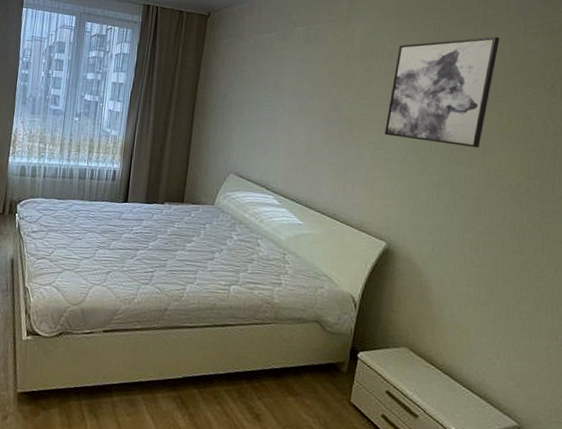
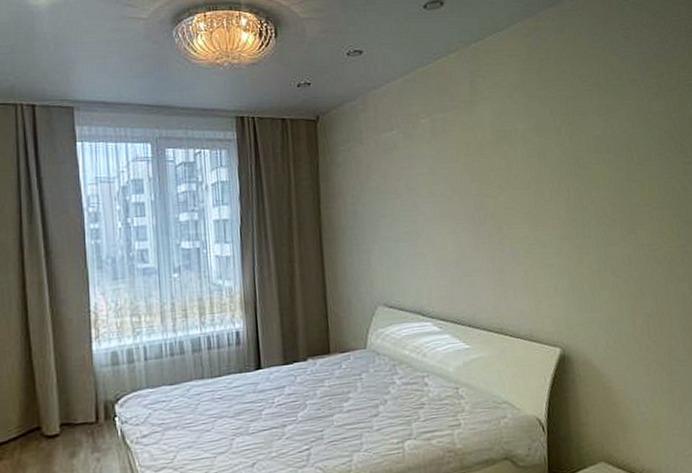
wall art: present [385,36,500,149] -> none [530,101,630,228]

